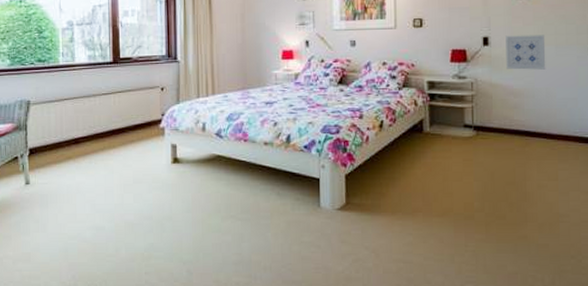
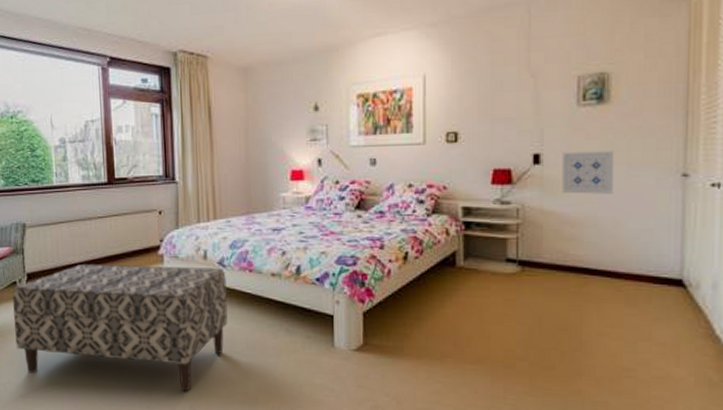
bench: none [13,137,224,255] -> present [12,263,228,391]

